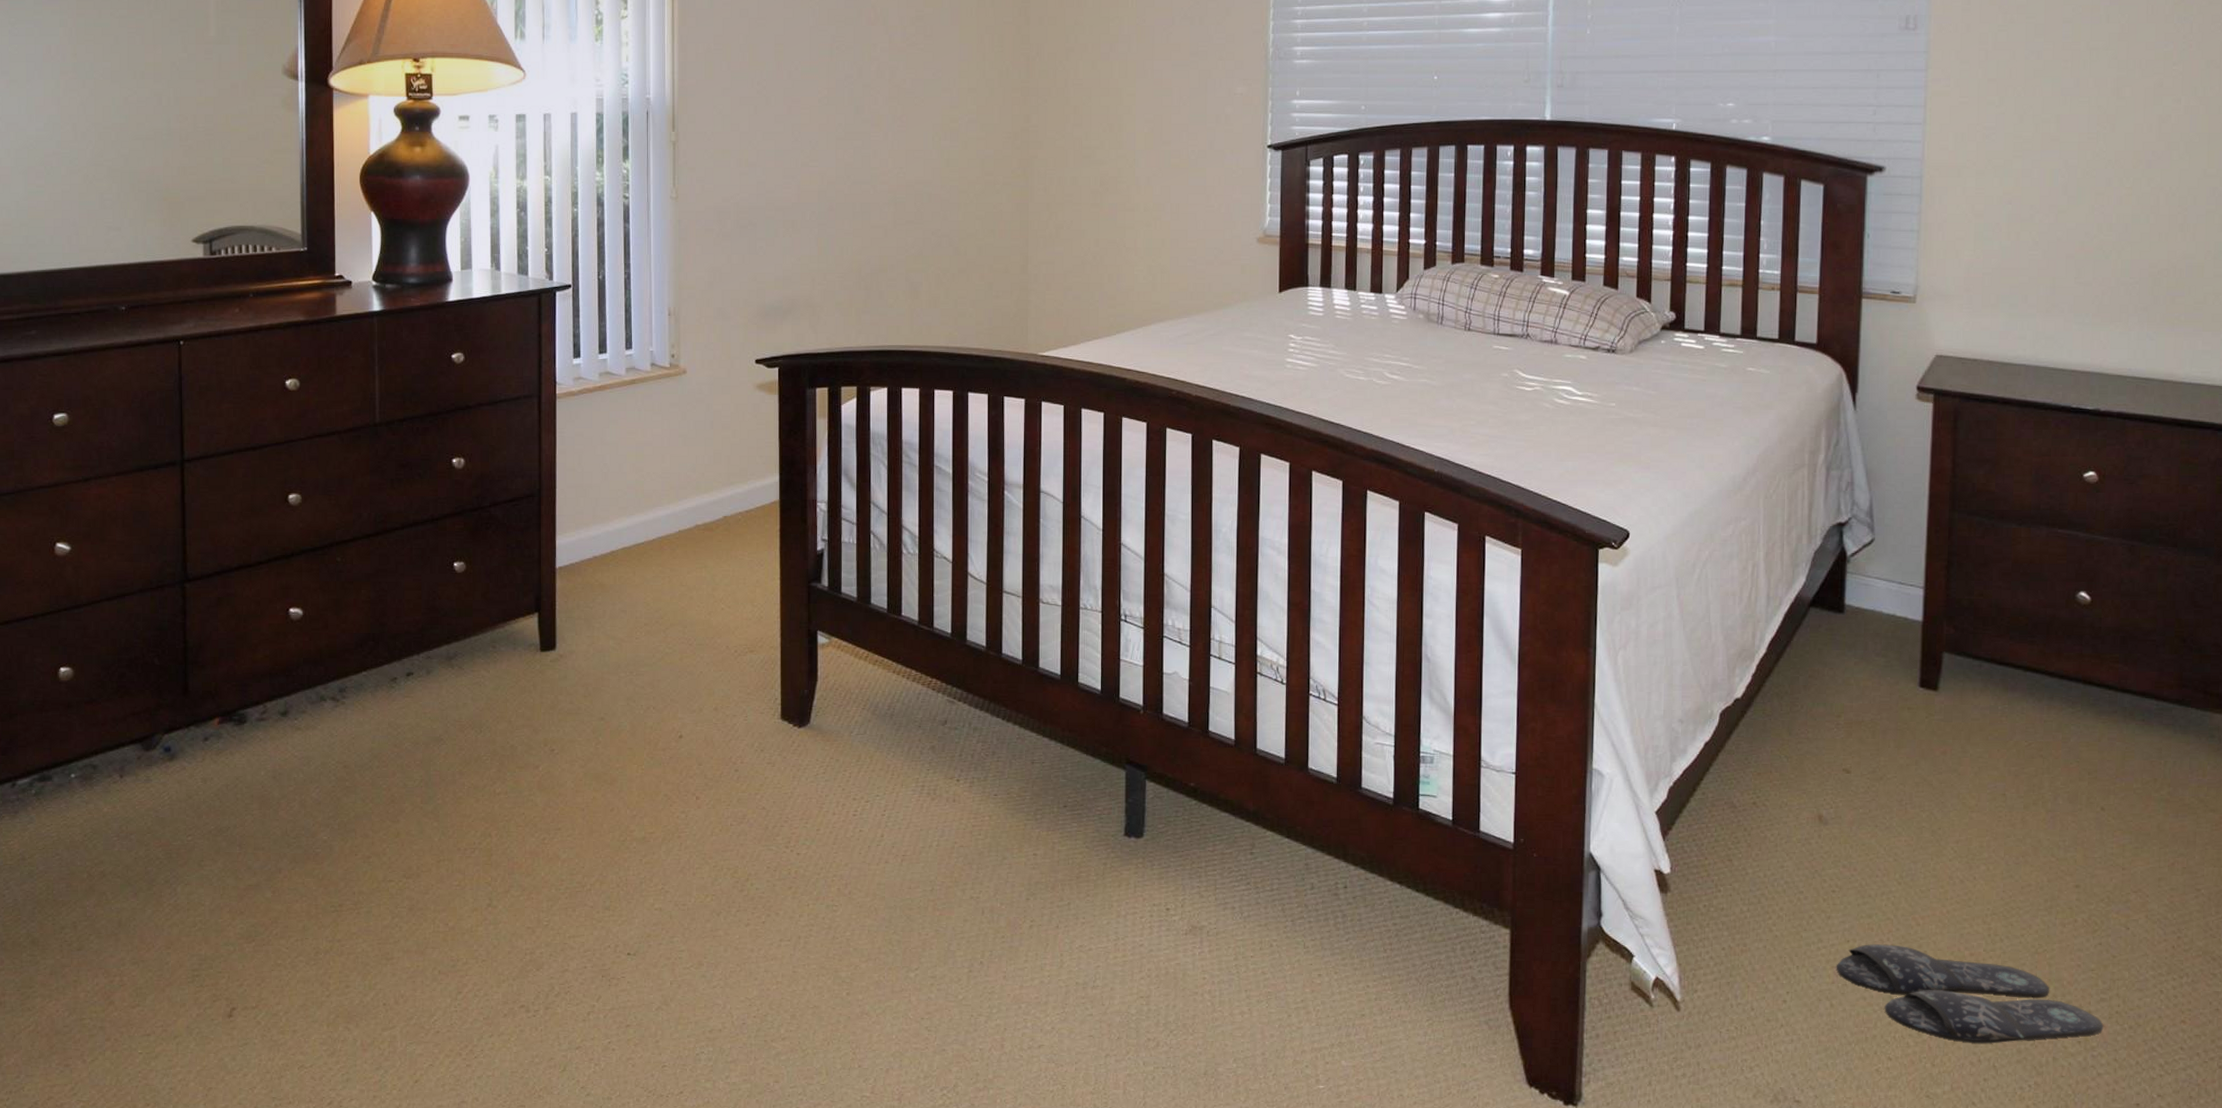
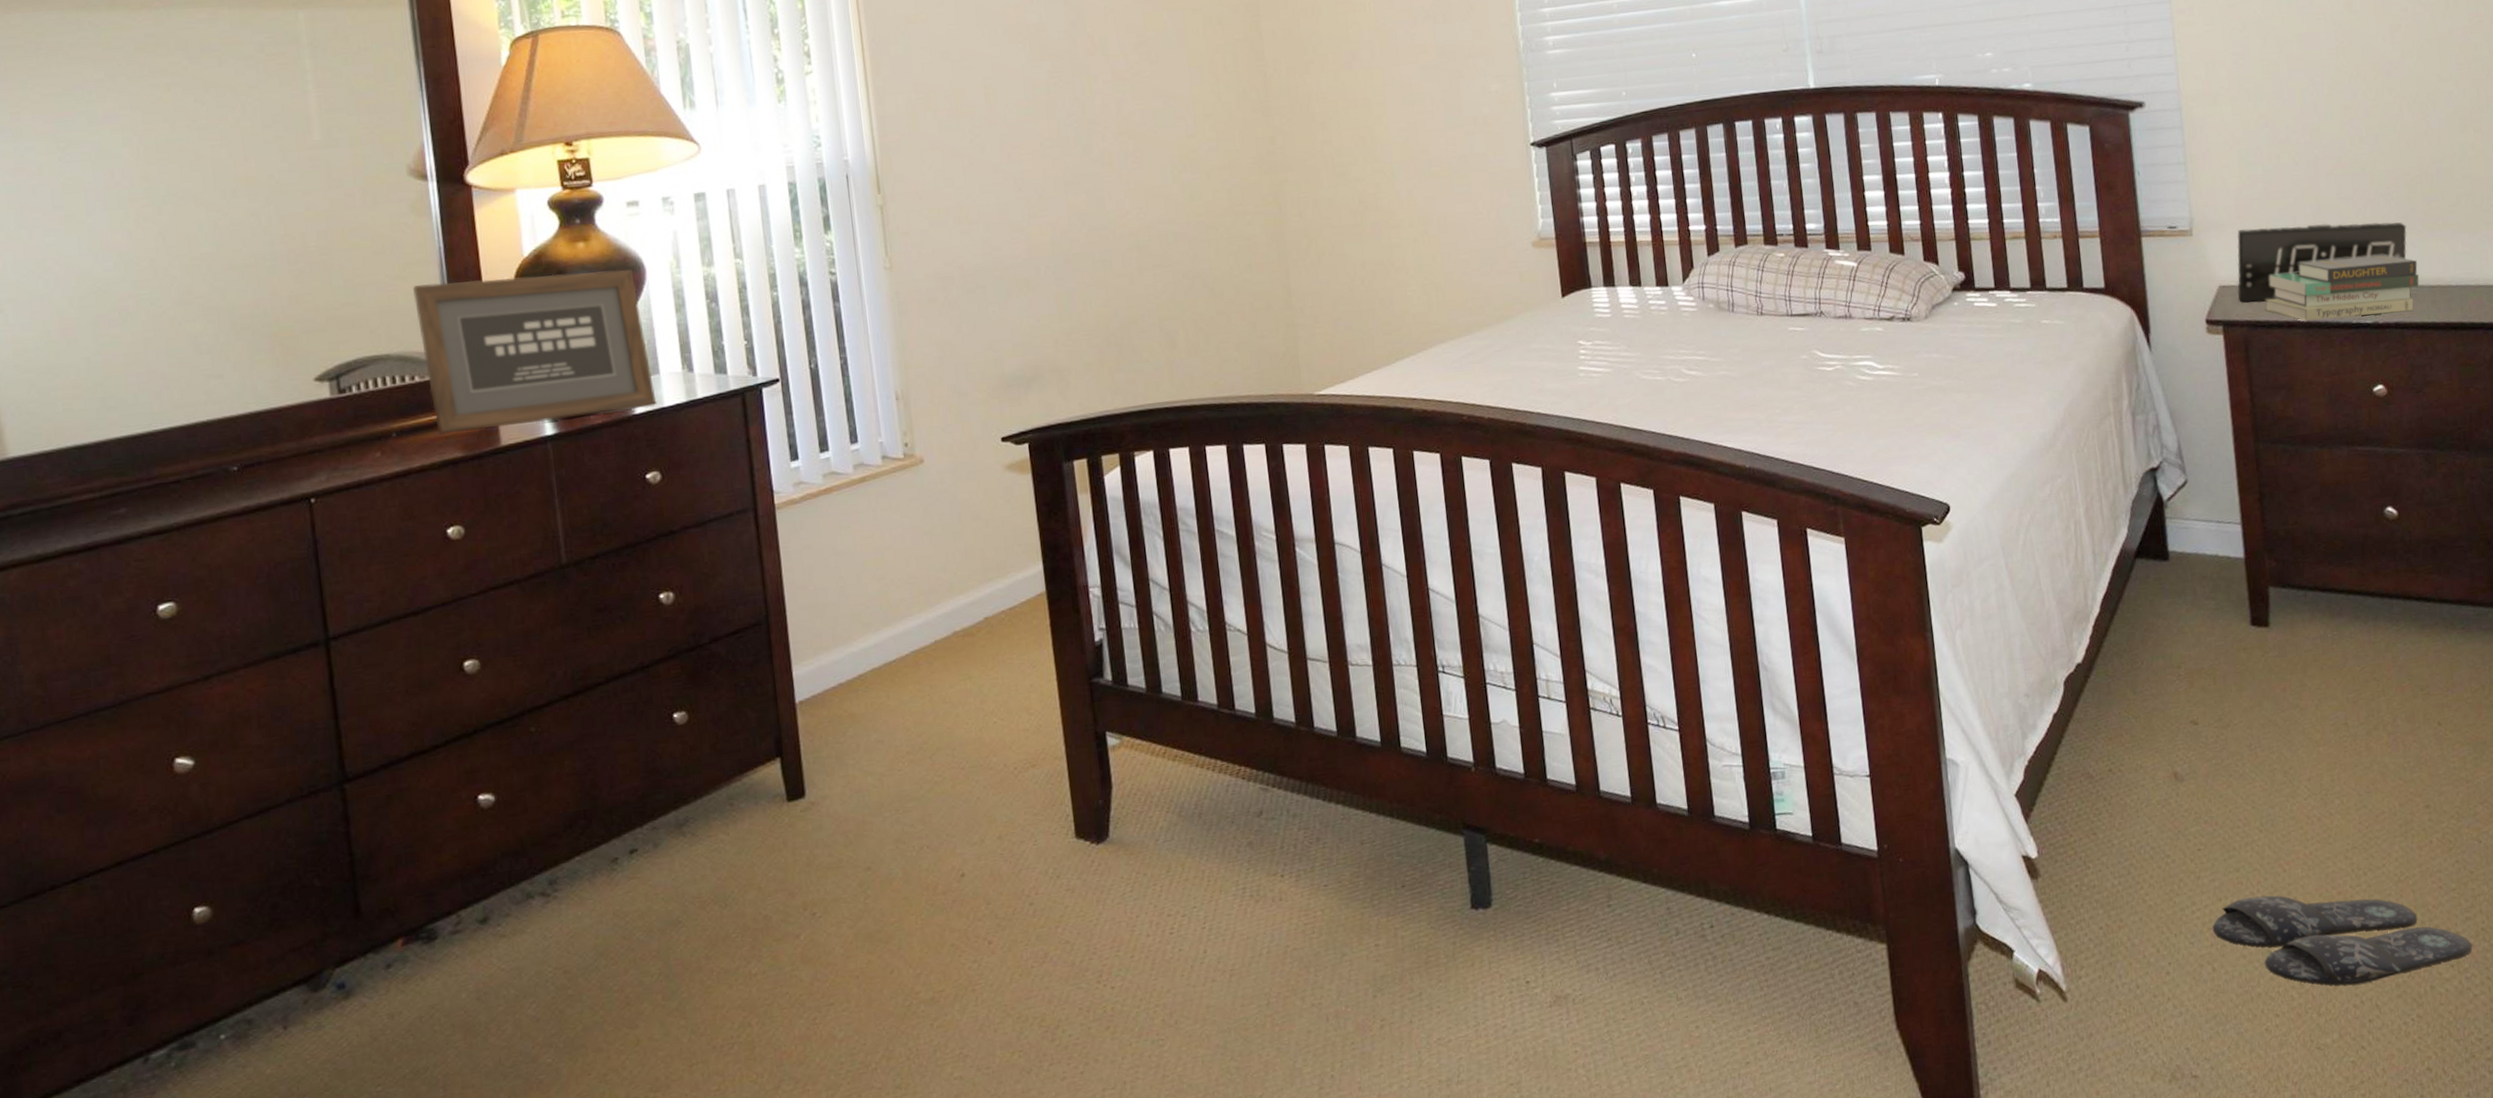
picture frame: none [277,169,467,300] -> present [413,270,657,435]
alarm clock: none [1955,301,2145,376] -> present [2237,222,2407,303]
books: none [1981,341,2151,402] -> present [2265,255,2419,321]

